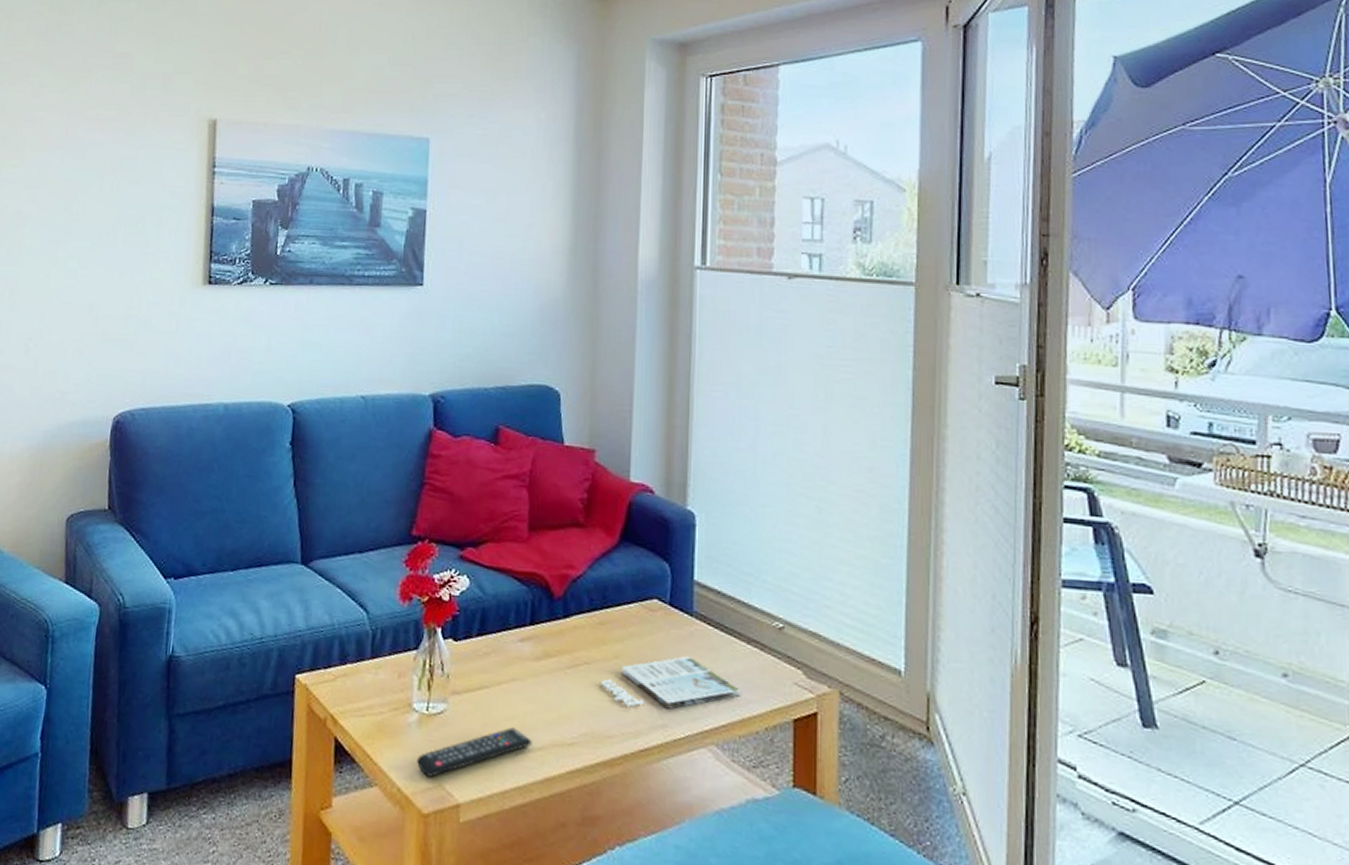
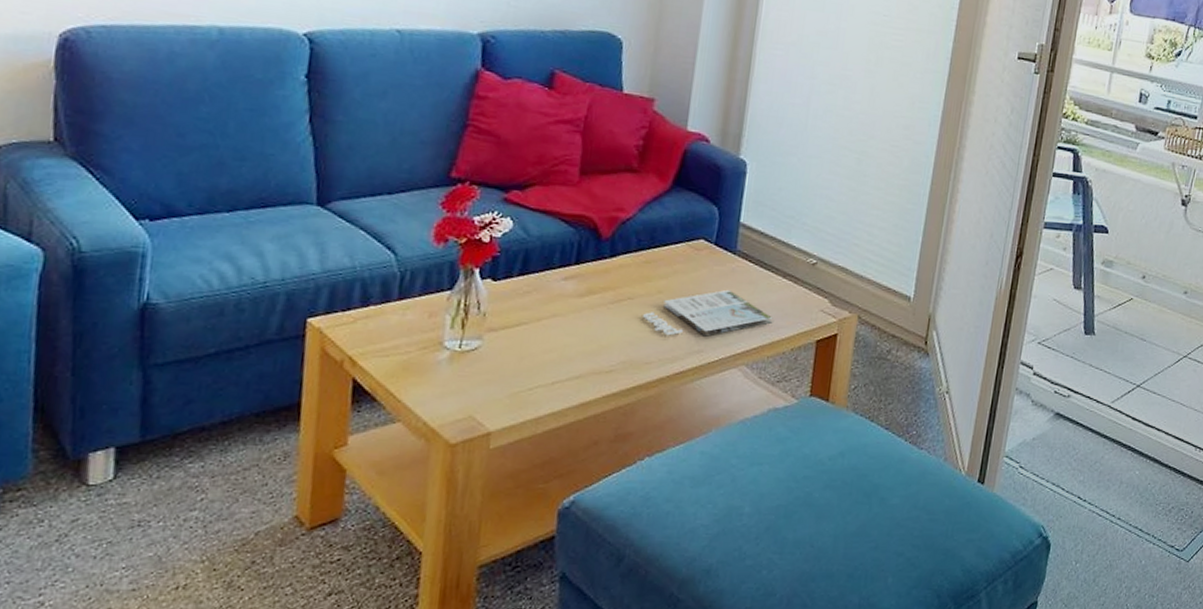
remote control: present [417,727,532,777] -> none [446,359,570,410]

